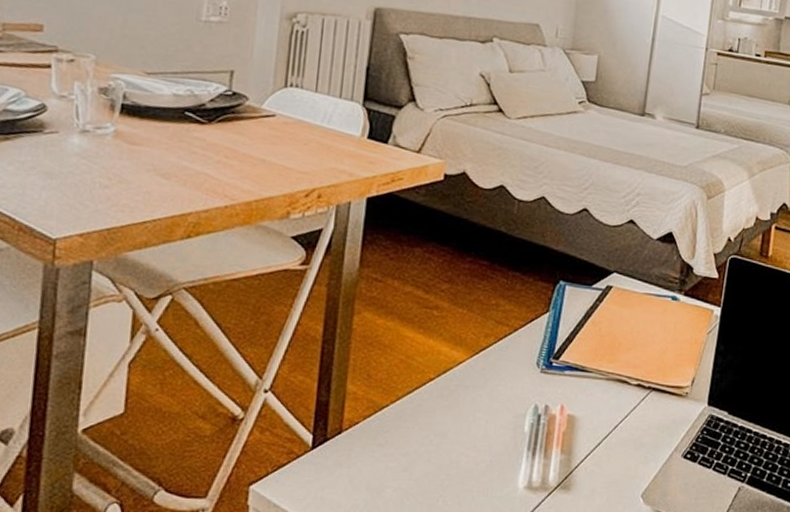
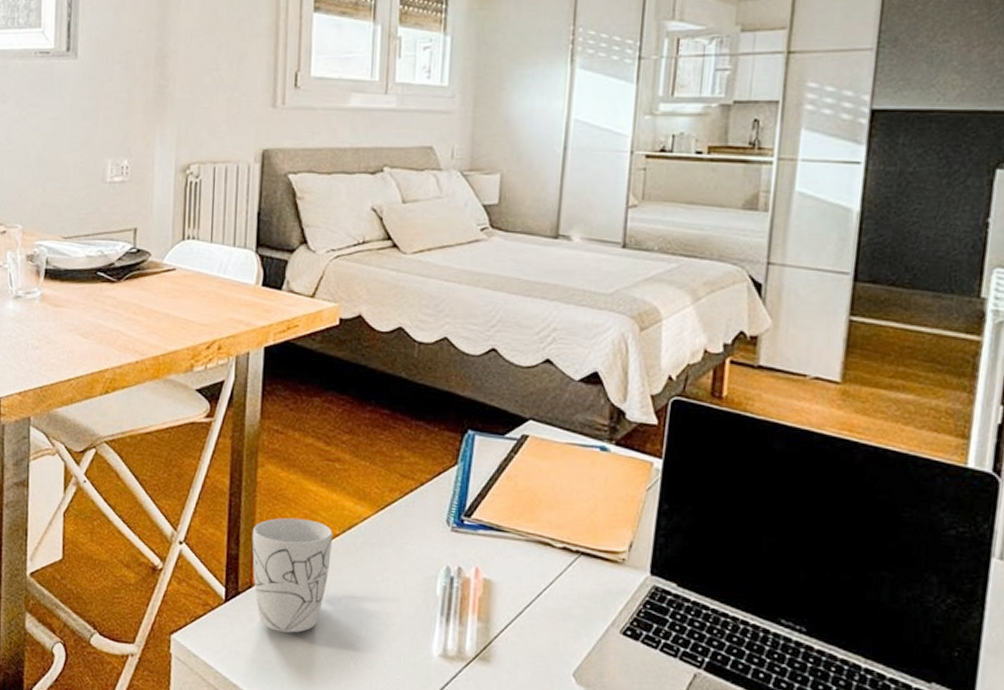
mug: none [343,363,428,476] -> present [252,518,333,633]

